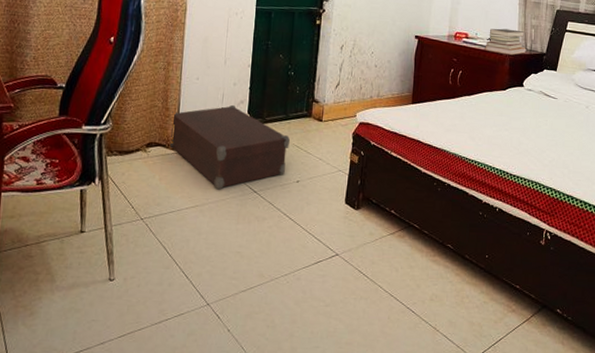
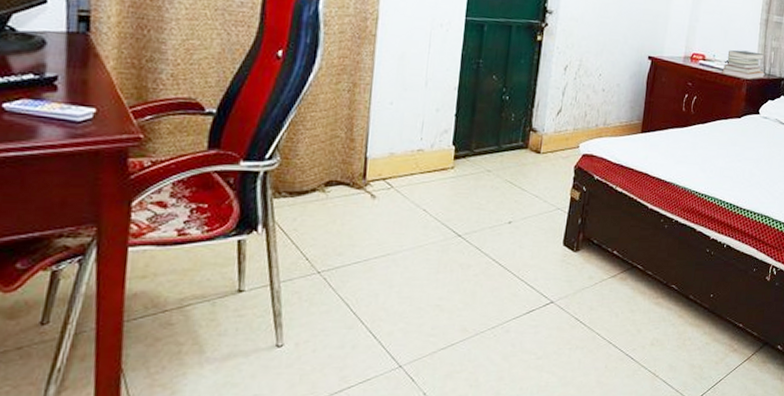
suitcase: present [169,104,290,190] -> none [354,134,502,235]

